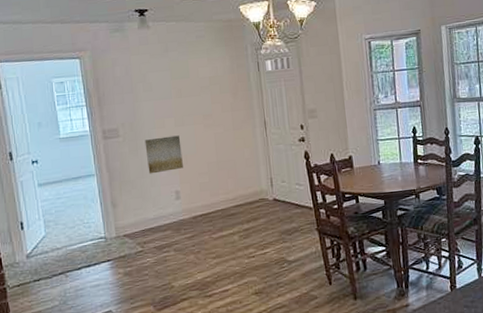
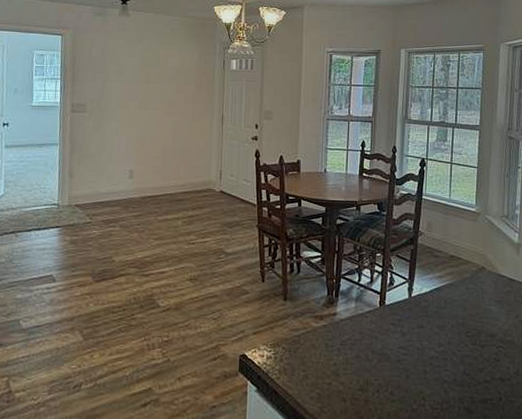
wall art: present [144,135,183,174] -> none [107,117,142,151]

